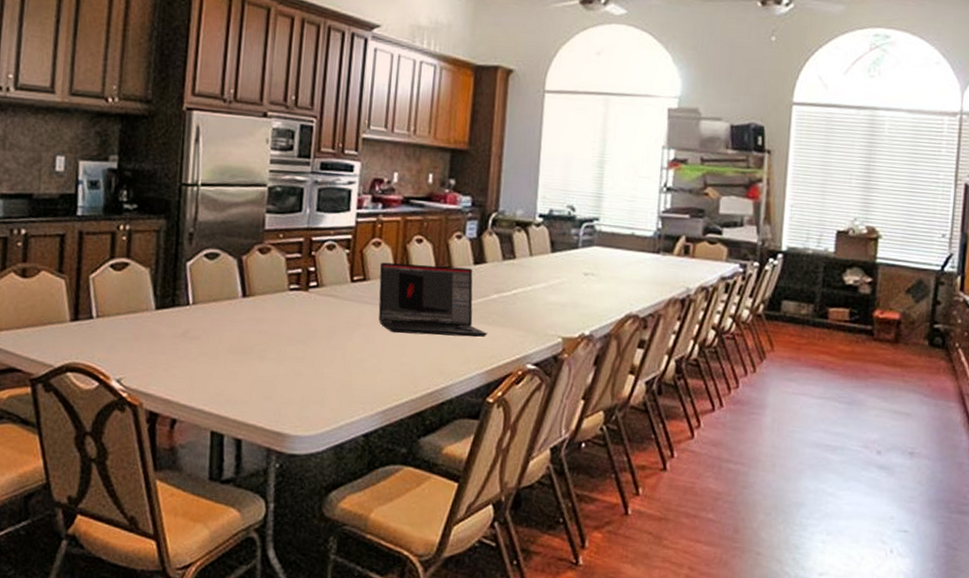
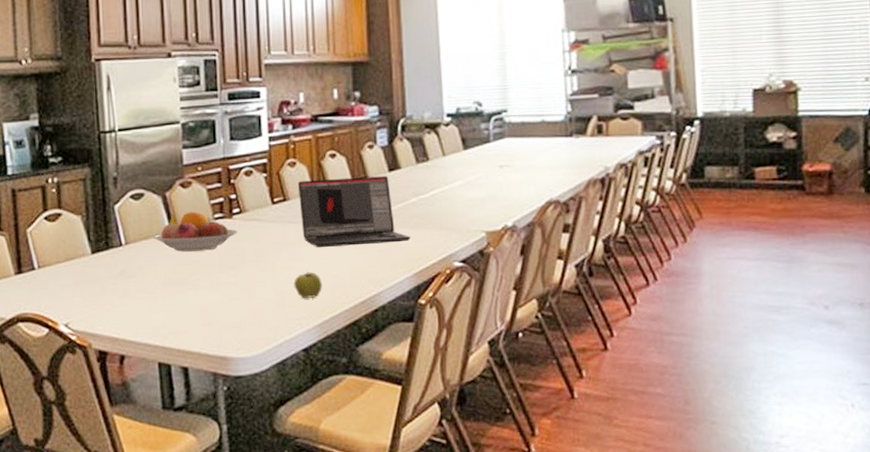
fruit bowl: none [222,279,312,321] -> present [152,211,238,252]
apple: none [362,355,392,383] -> present [294,271,322,298]

